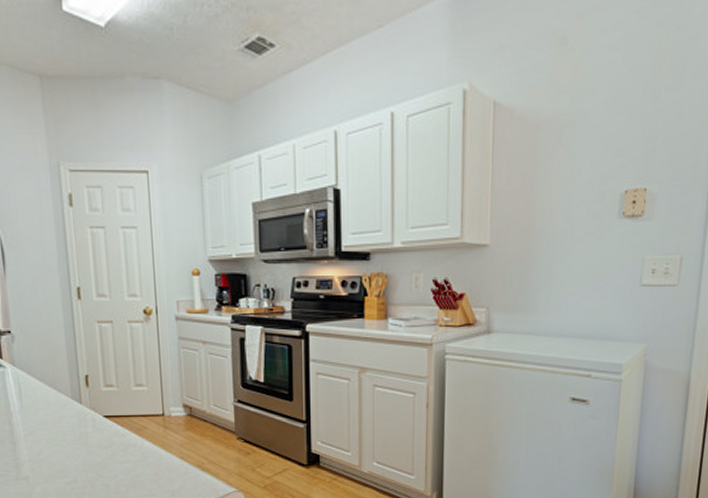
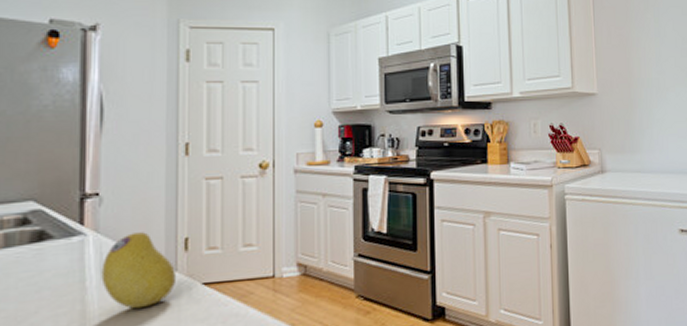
fruit: none [21,368,81,433] -> present [101,232,175,309]

